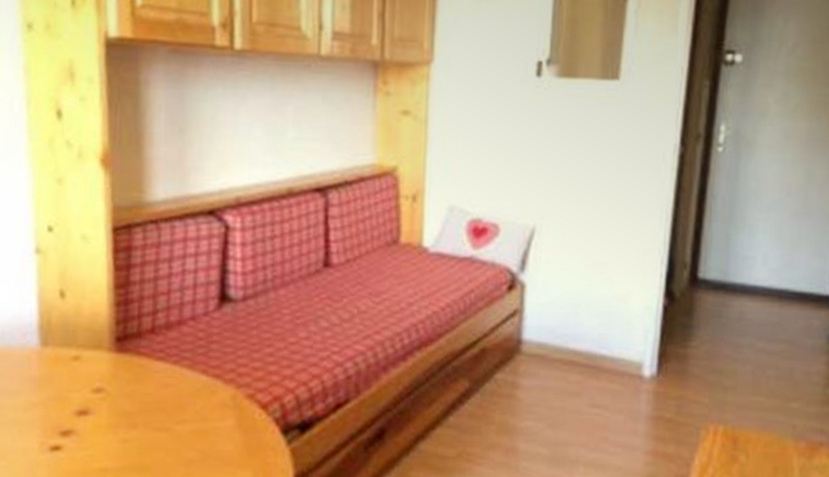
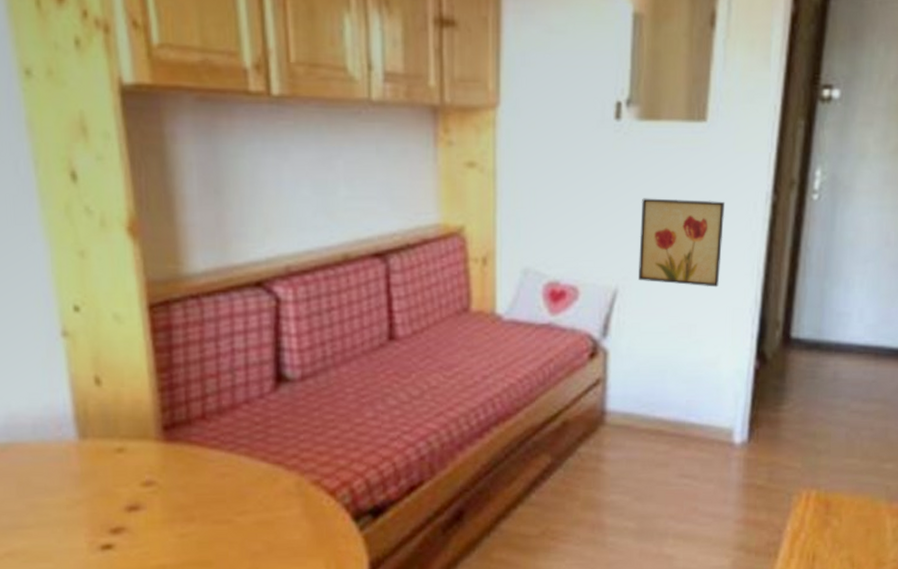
wall art: none [555,146,636,229] -> present [638,198,725,287]

